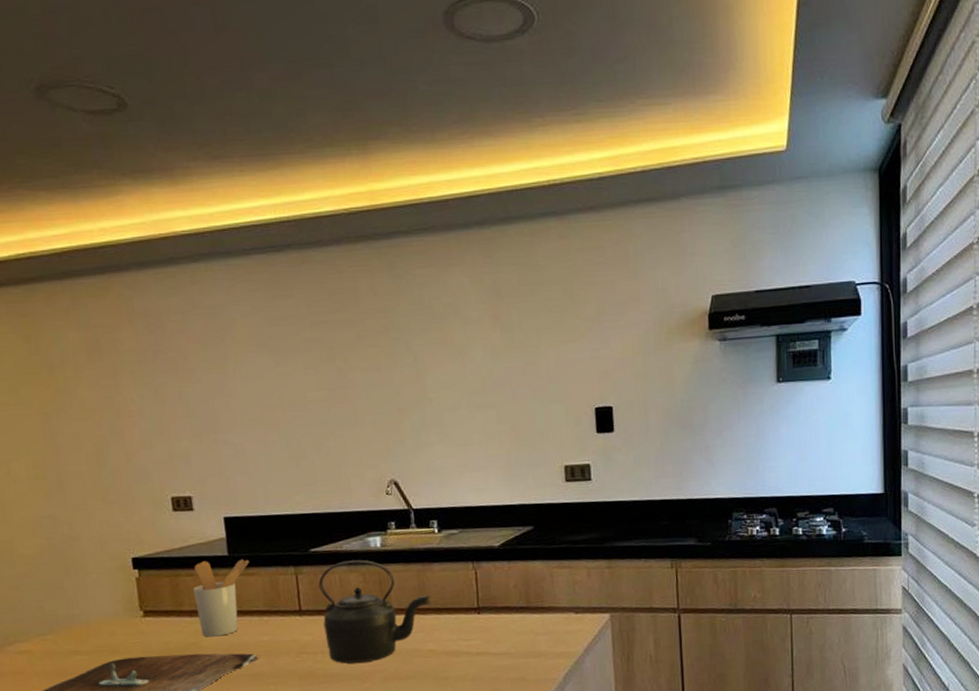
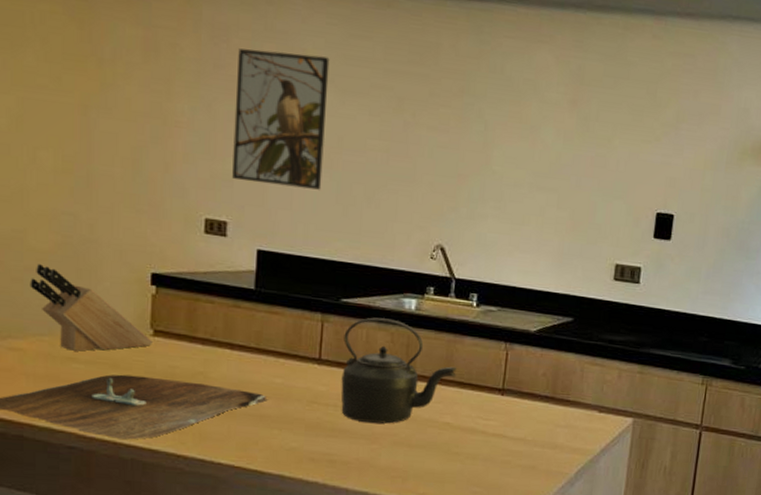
knife block: none [24,569,146,644] -> present [30,264,154,351]
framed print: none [173,322,272,455] -> present [232,48,330,190]
utensil holder: present [193,559,250,637] -> none [210,290,276,371]

